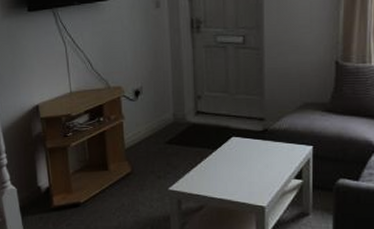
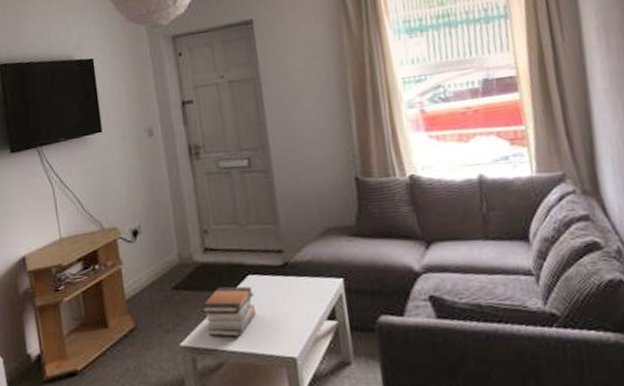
book stack: none [190,145,236,186] -> present [202,286,257,337]

